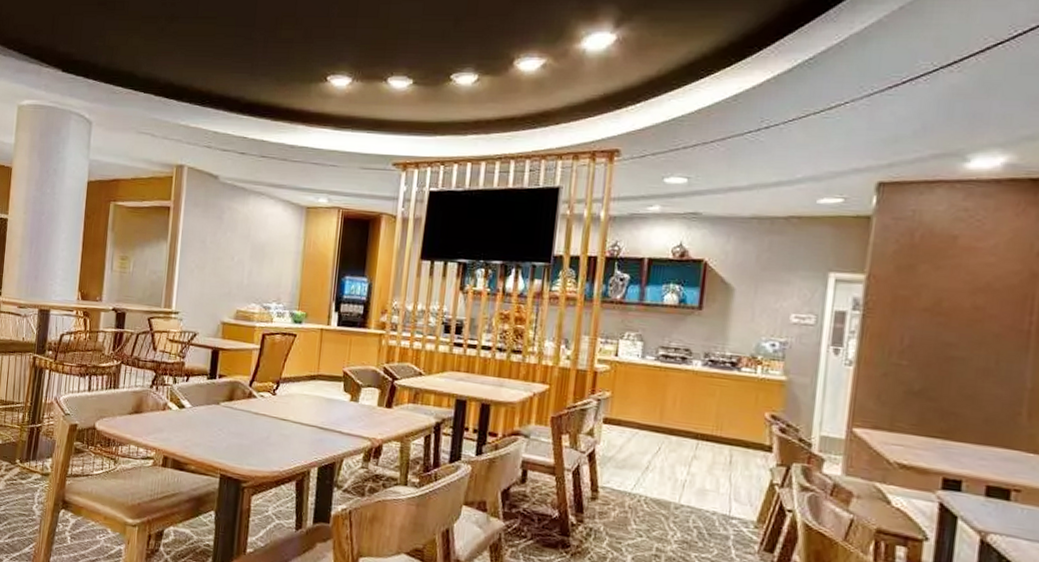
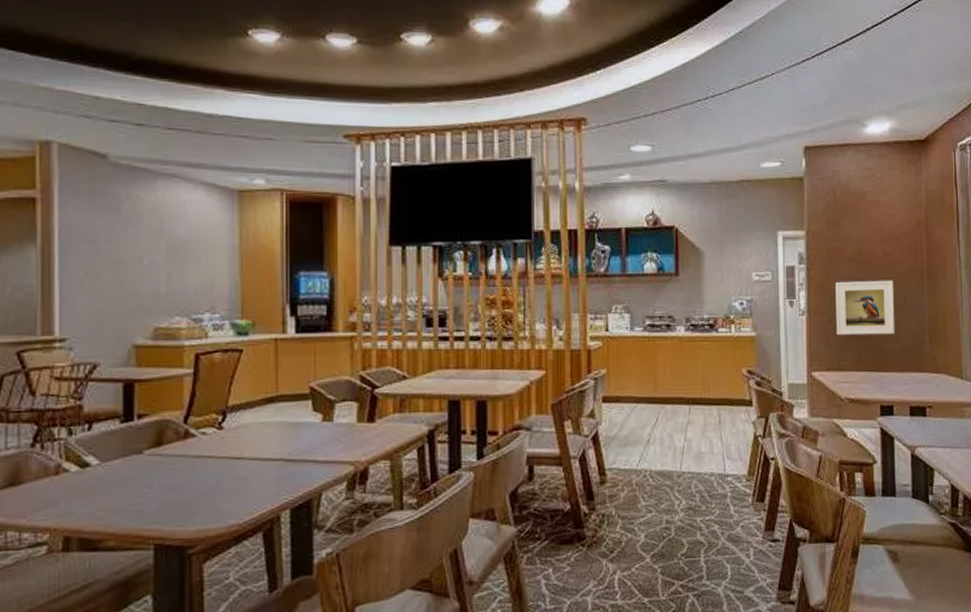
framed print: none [892,333,983,401] -> present [835,280,895,336]

